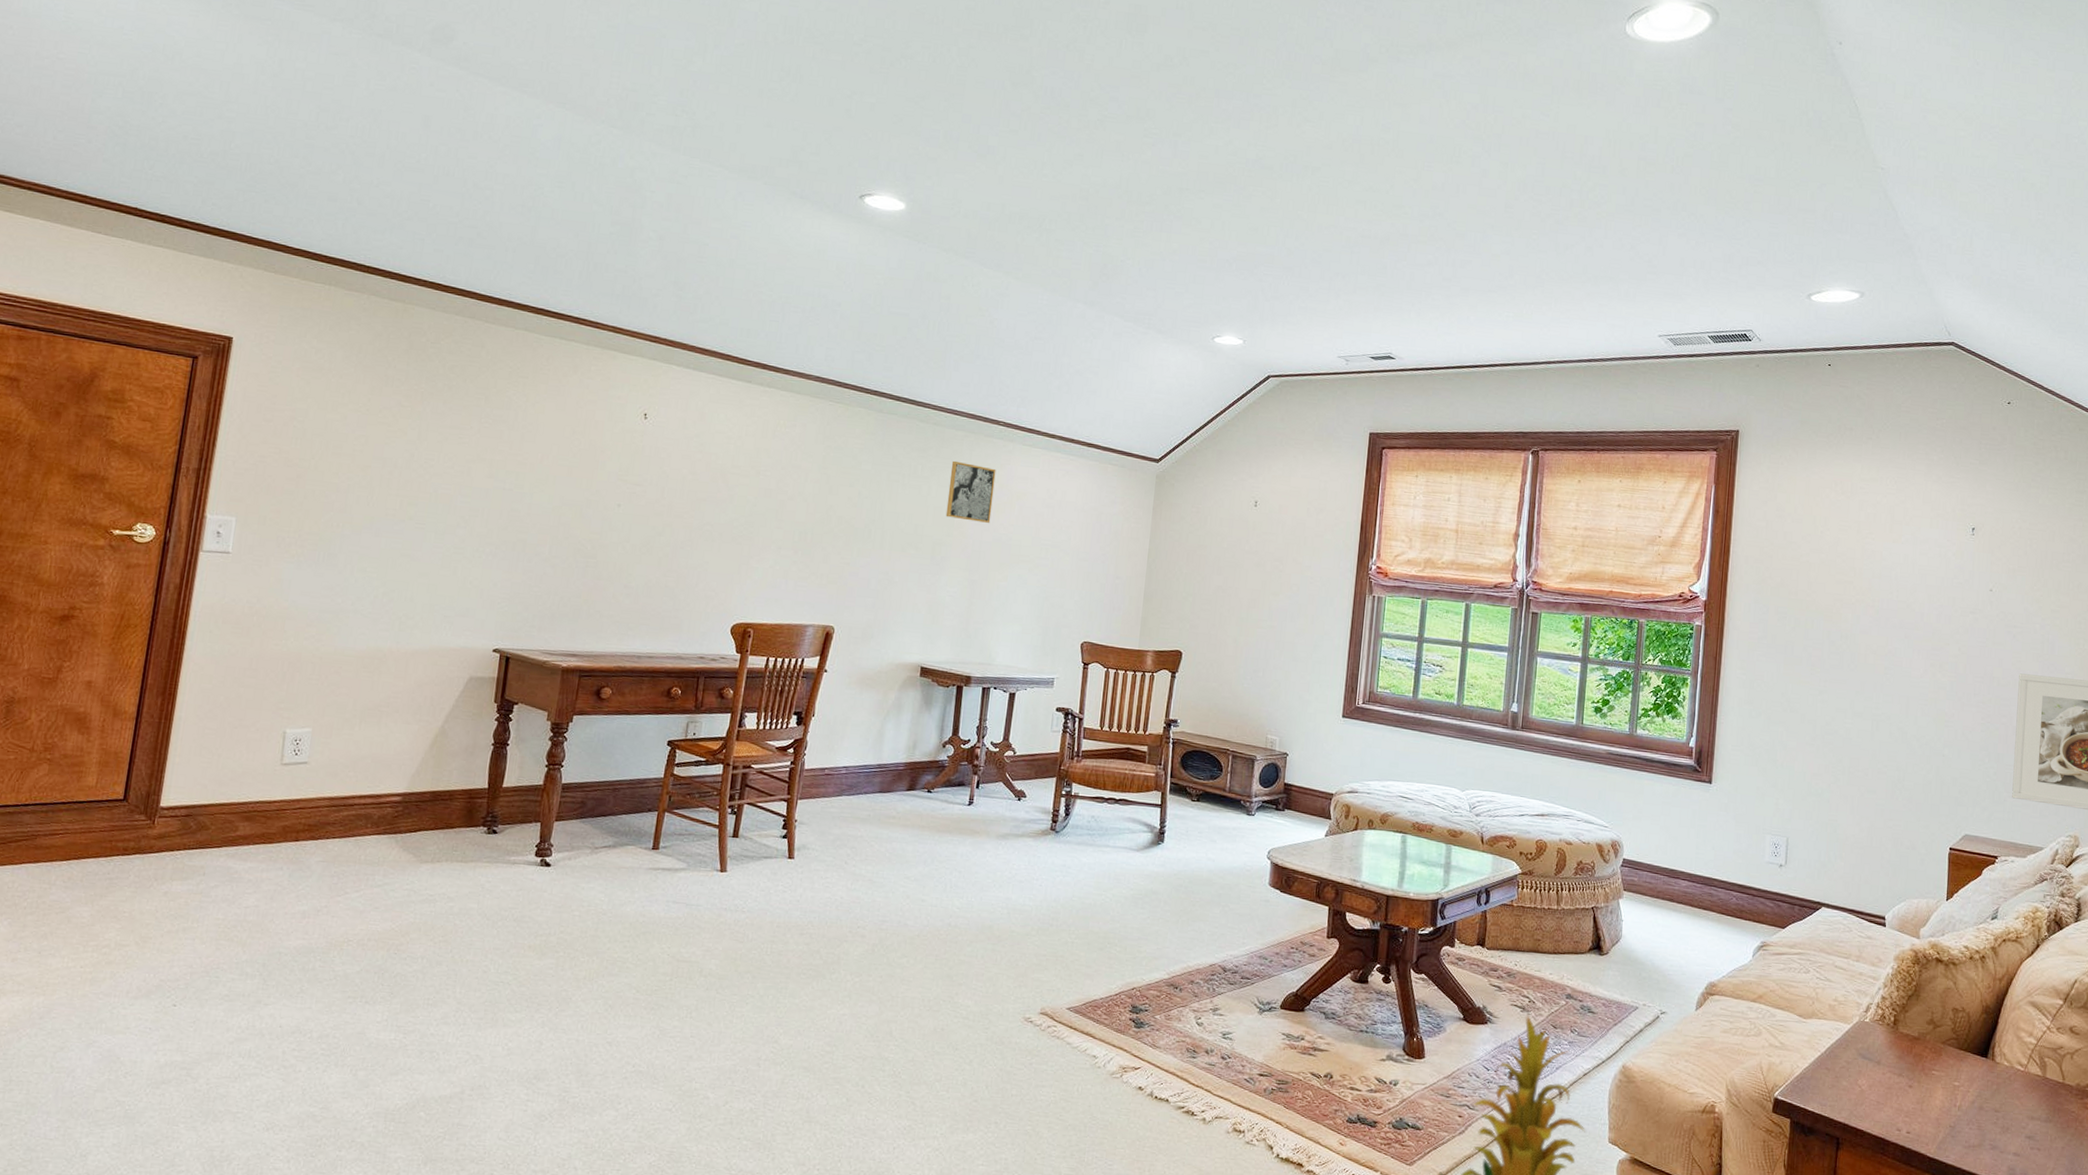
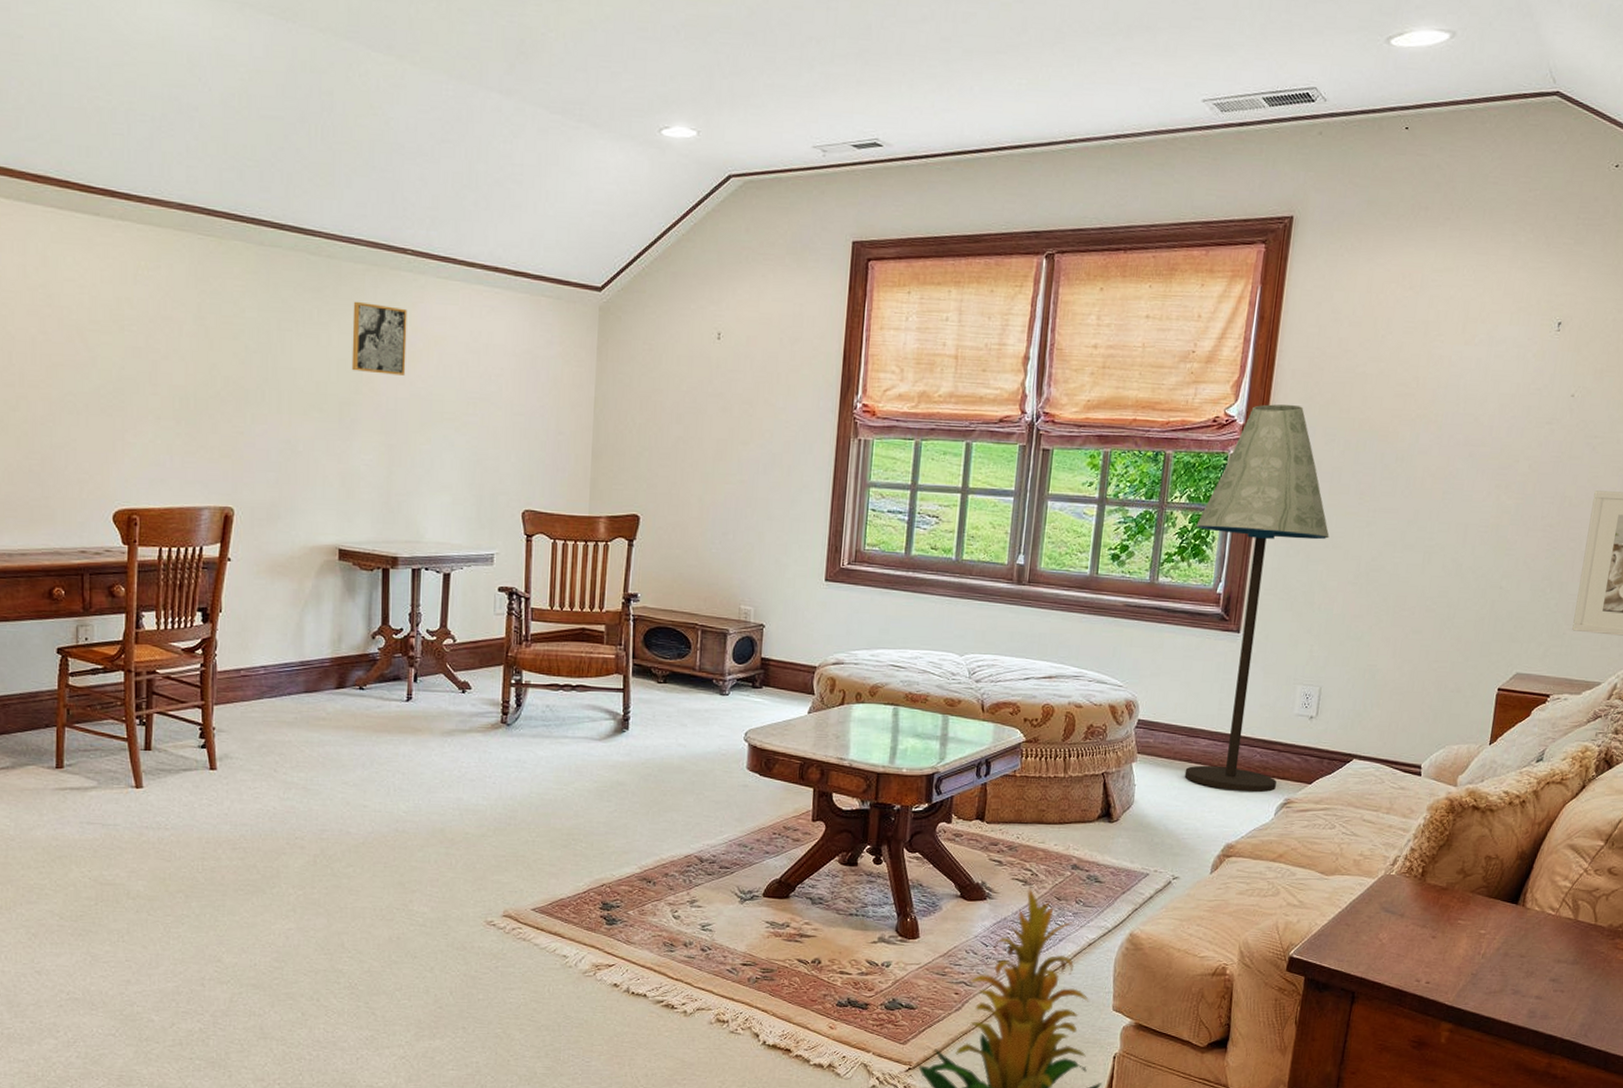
floor lamp: none [1667,584,1787,935] -> present [1184,404,1330,793]

